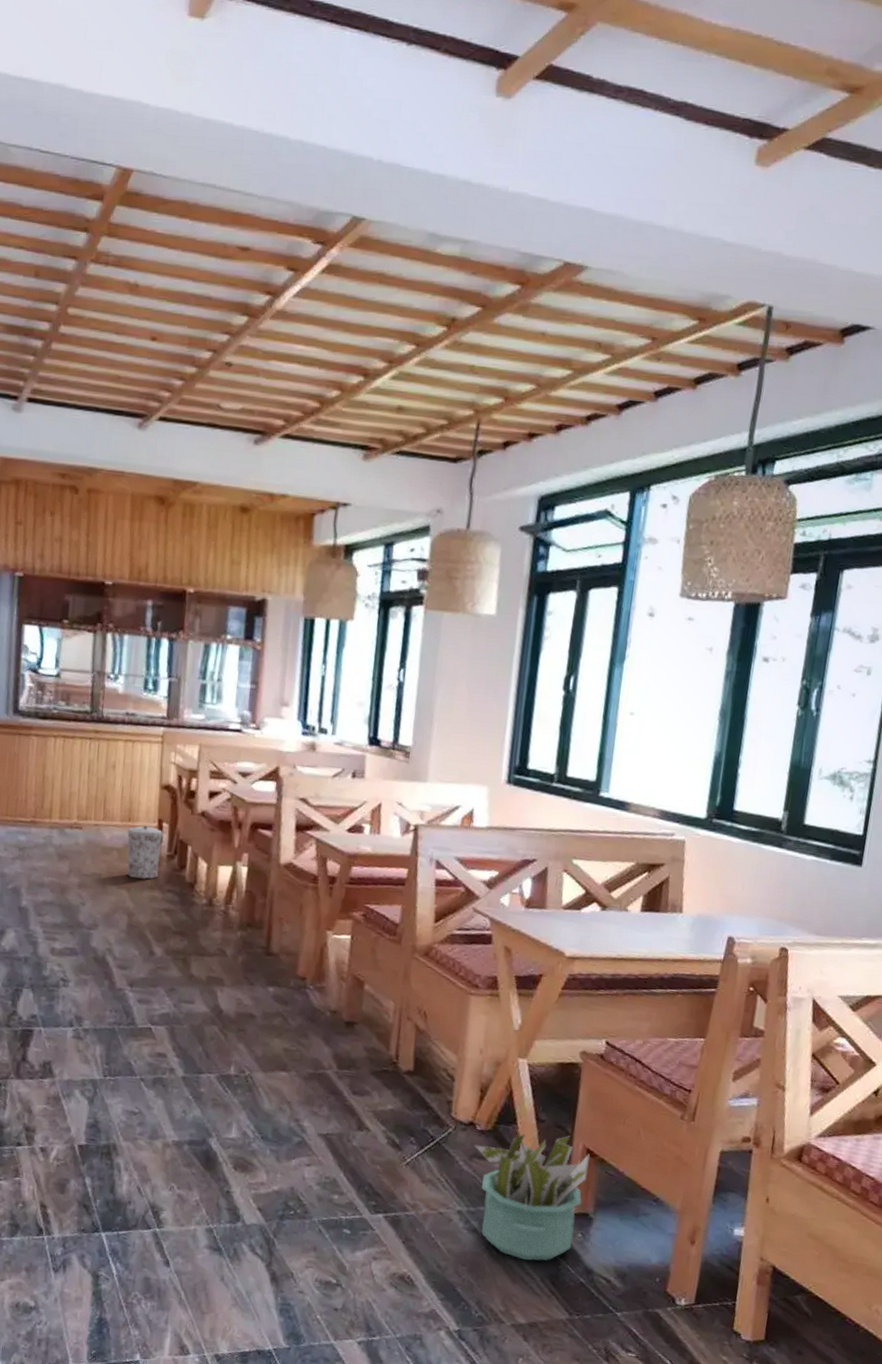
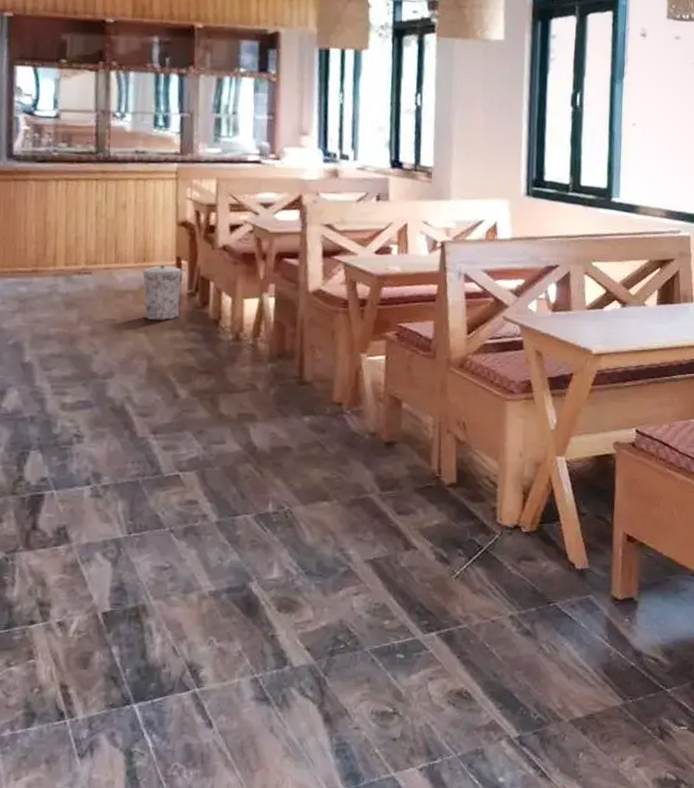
decorative plant: present [474,1127,590,1261] -> none [521,524,630,654]

